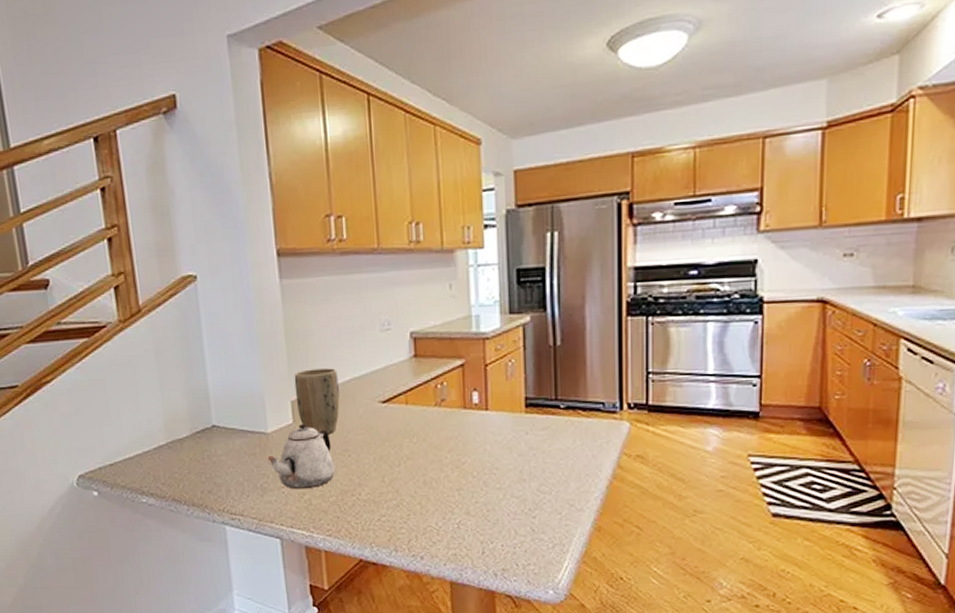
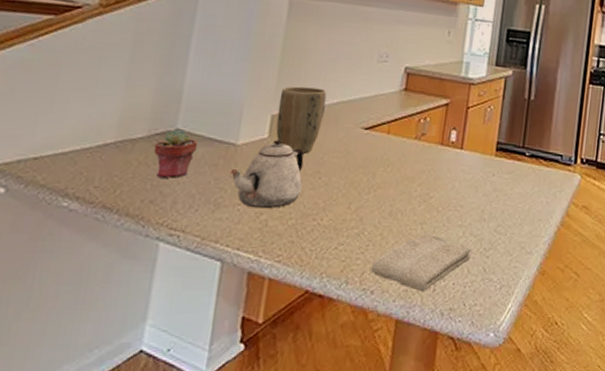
potted succulent: none [199,425,234,470] -> present [154,129,198,178]
washcloth: none [416,499,515,554] -> present [371,233,471,291]

